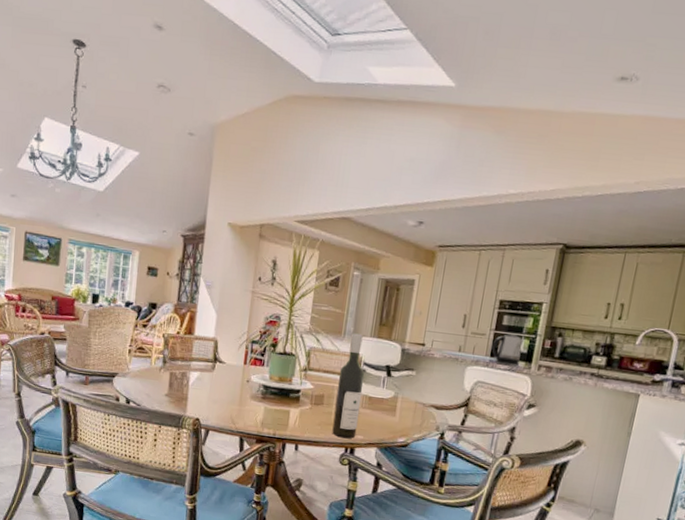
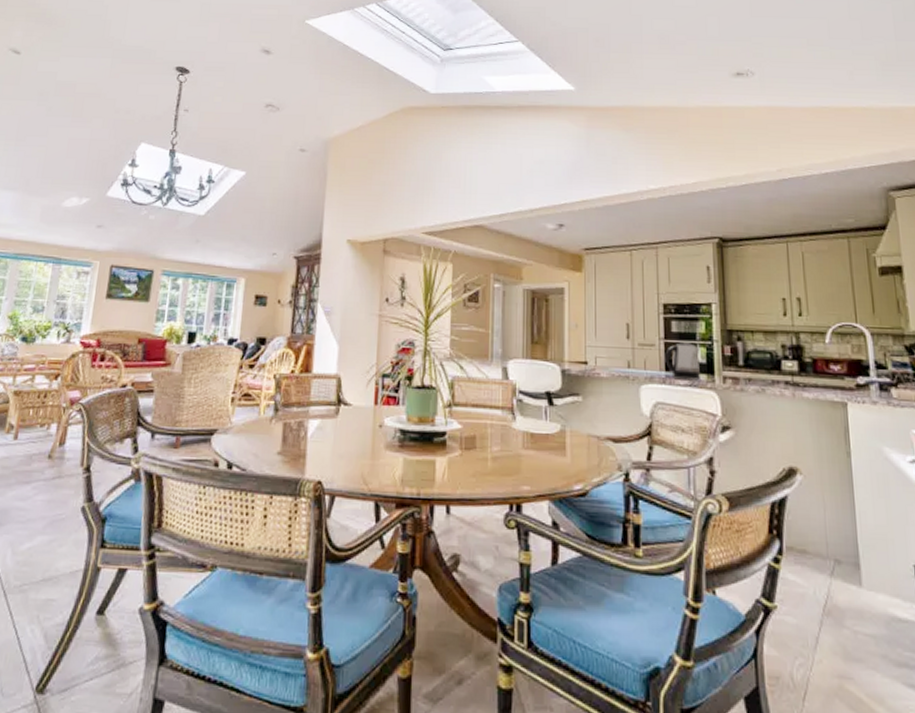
bottle: present [332,333,365,439] -> none [490,355,522,492]

